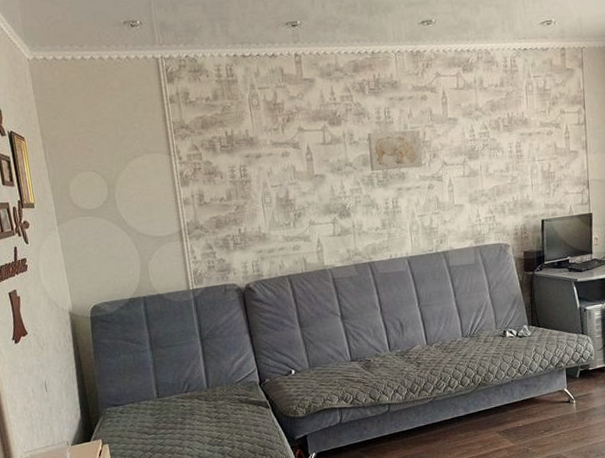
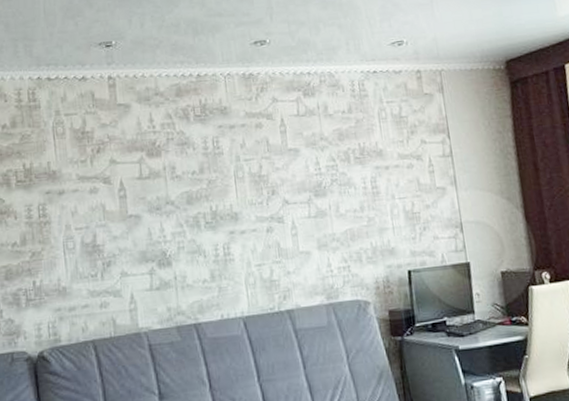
wall art: present [368,130,423,171] -> none [193,162,260,211]

